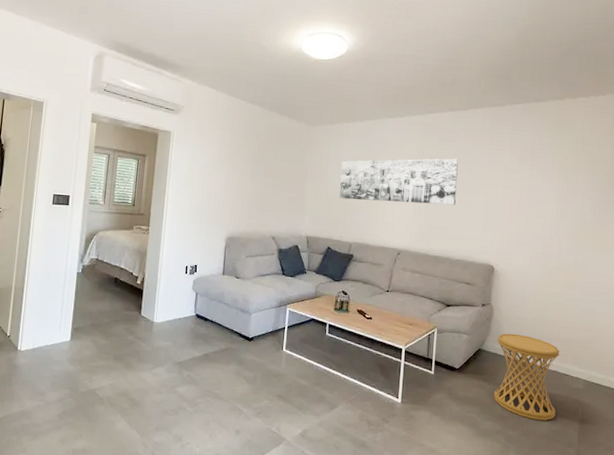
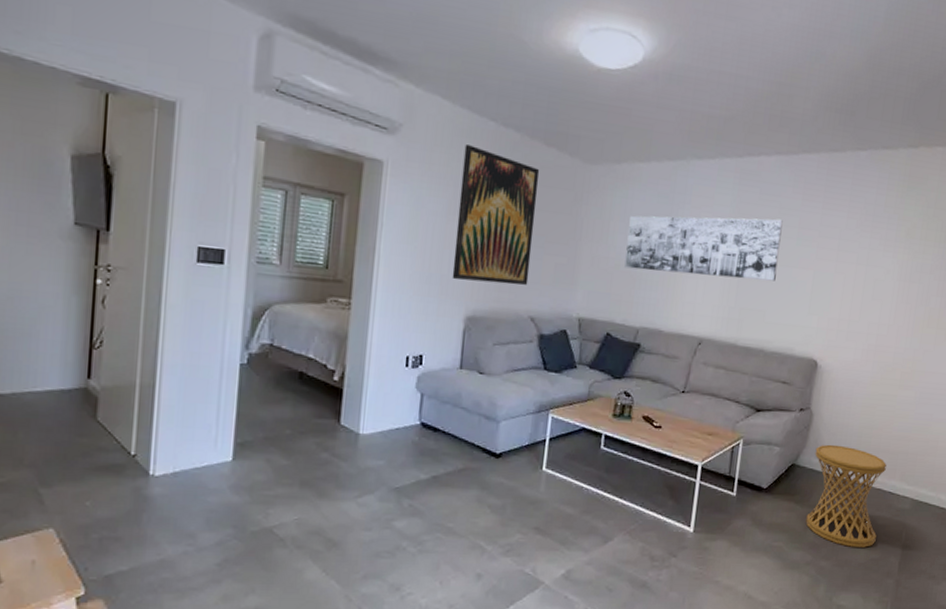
wall art: none [217,118,277,214] -> present [452,144,540,285]

